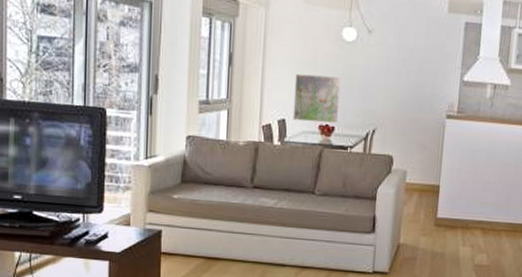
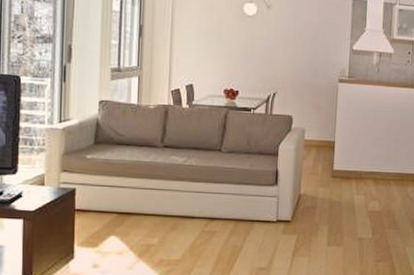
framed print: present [292,73,342,124] -> none [199,43,244,88]

